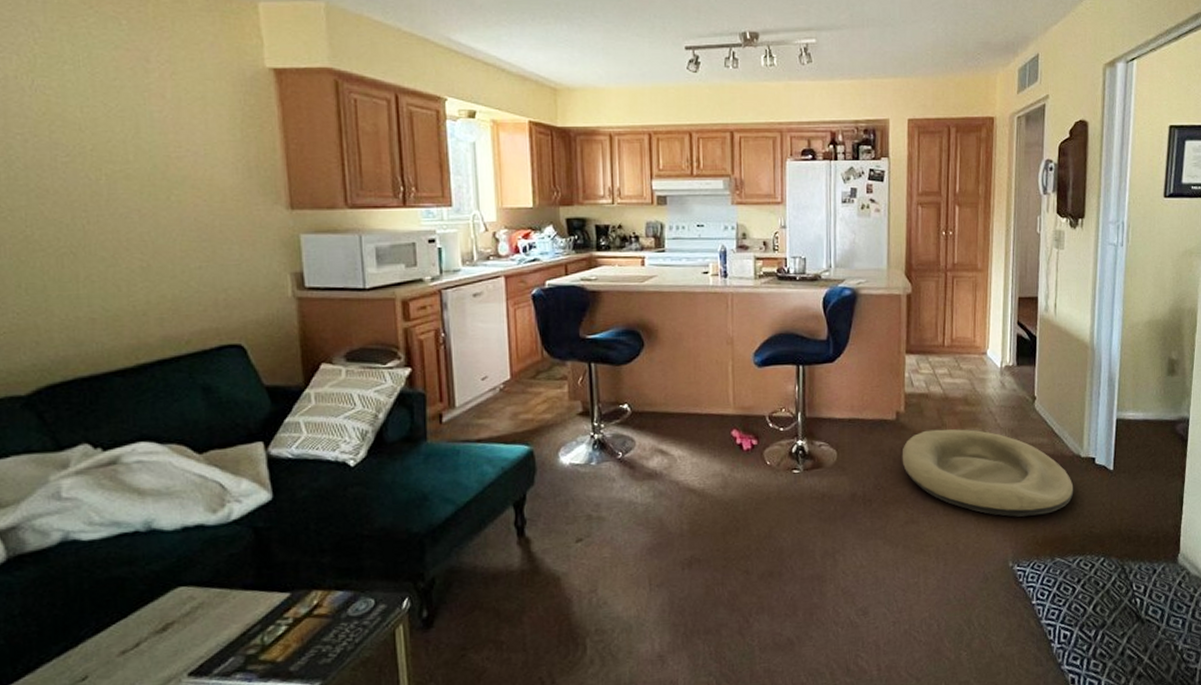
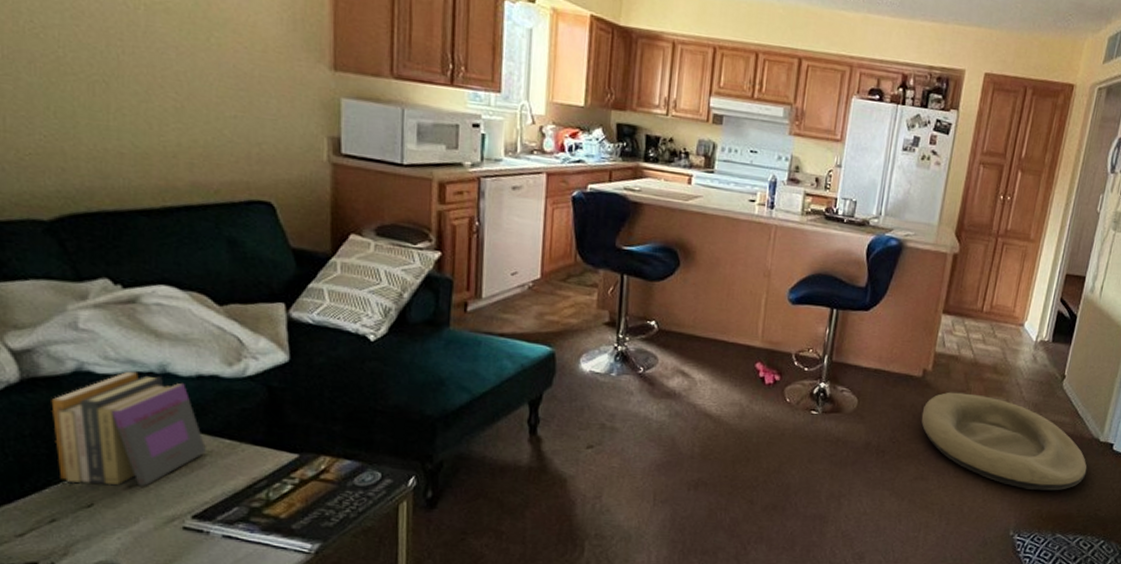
books: none [39,533,199,658] -> present [51,371,207,486]

